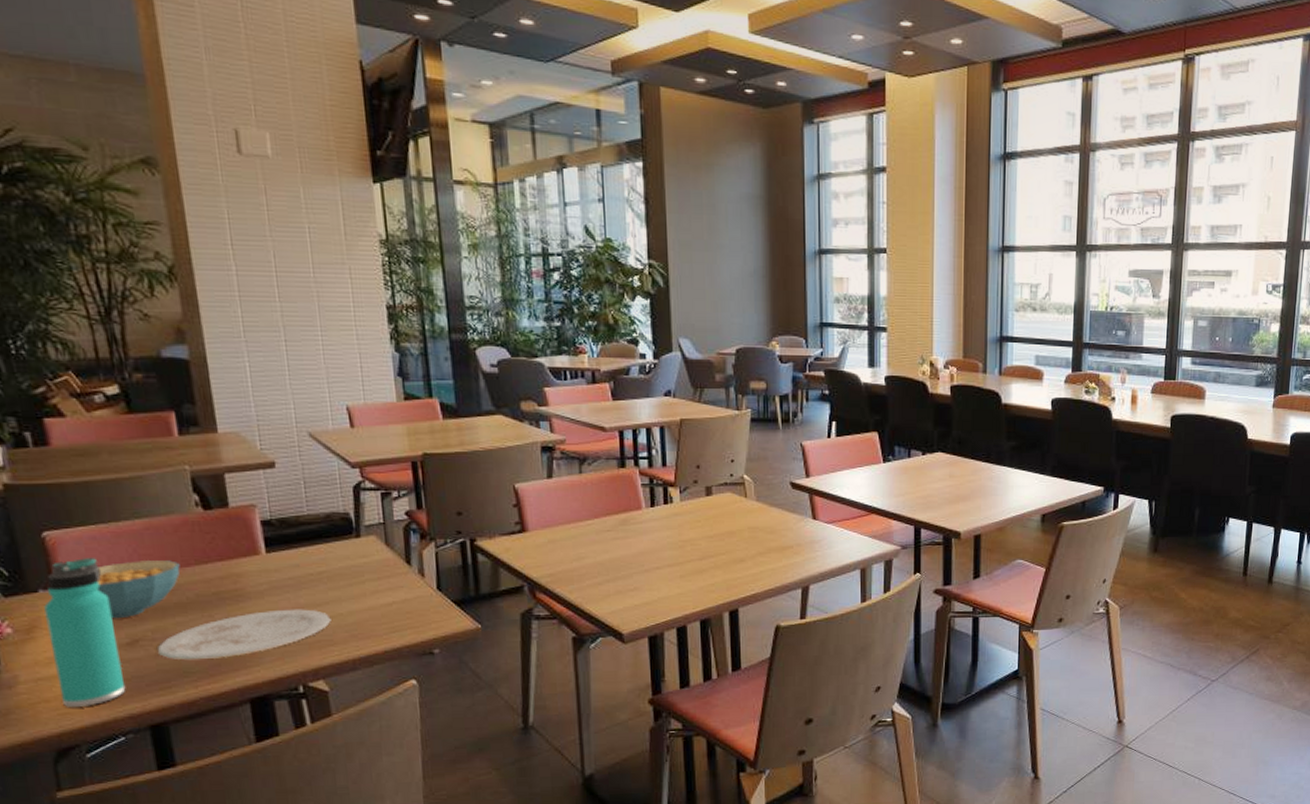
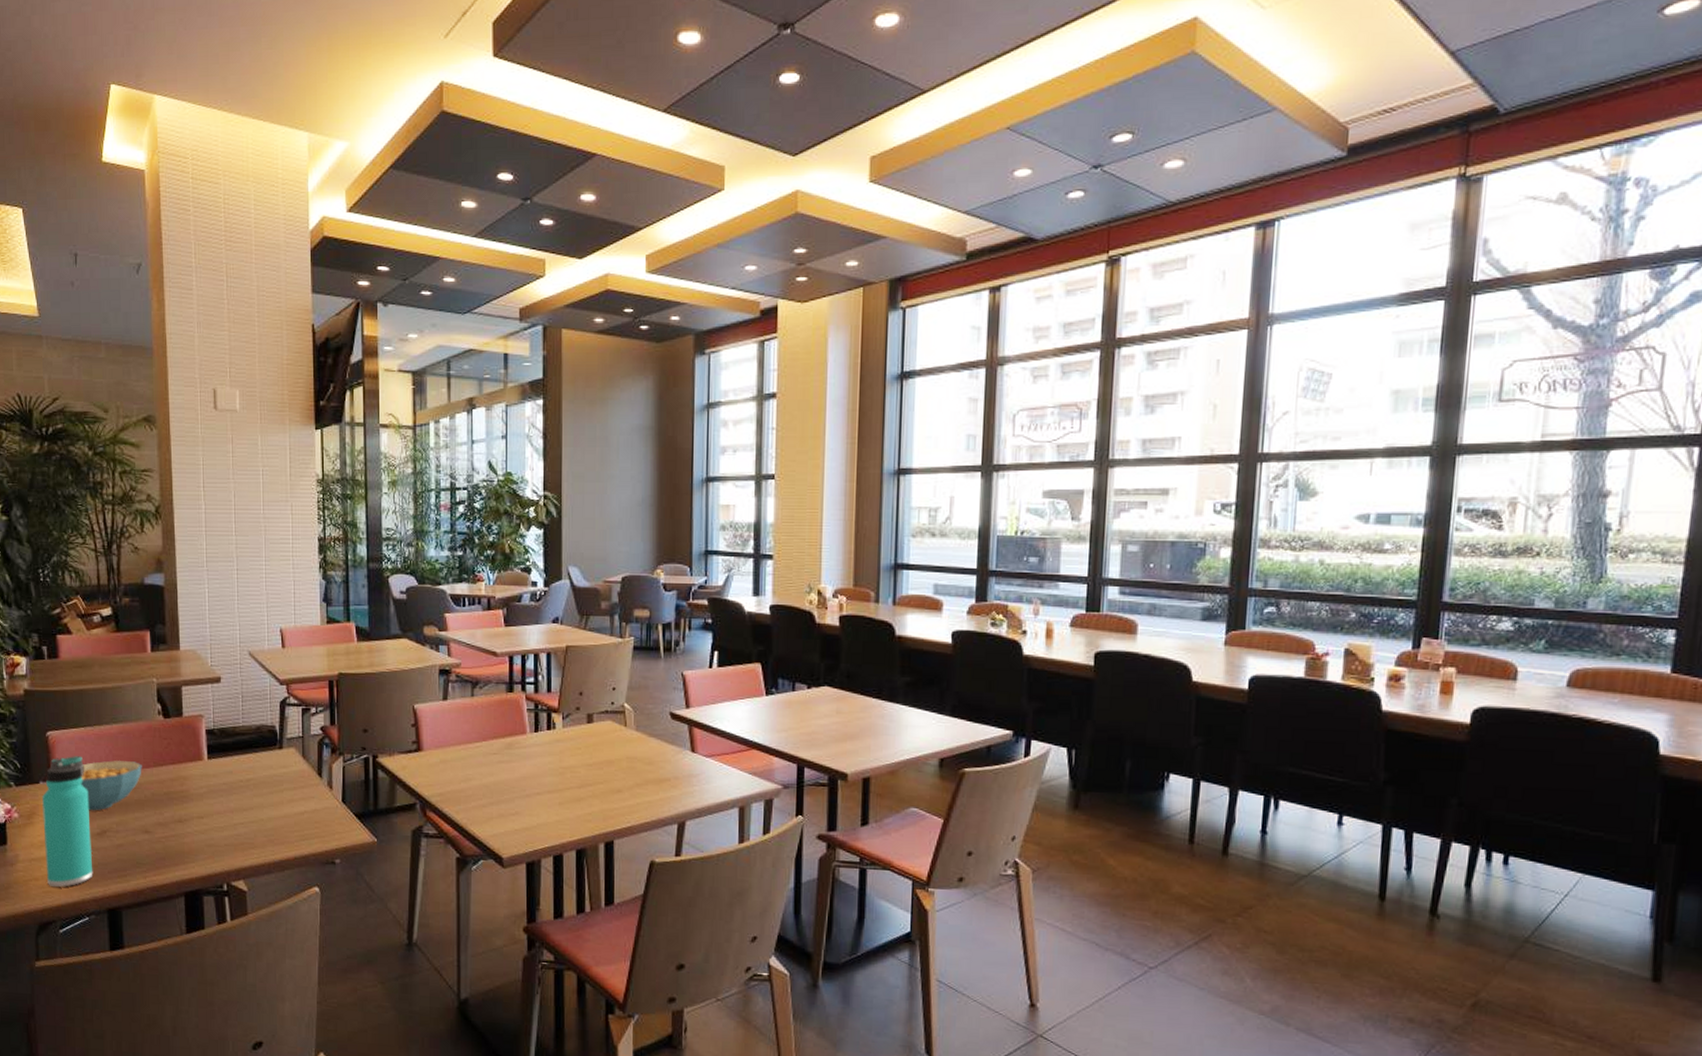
plate: present [157,609,331,660] -> none [119,811,254,853]

